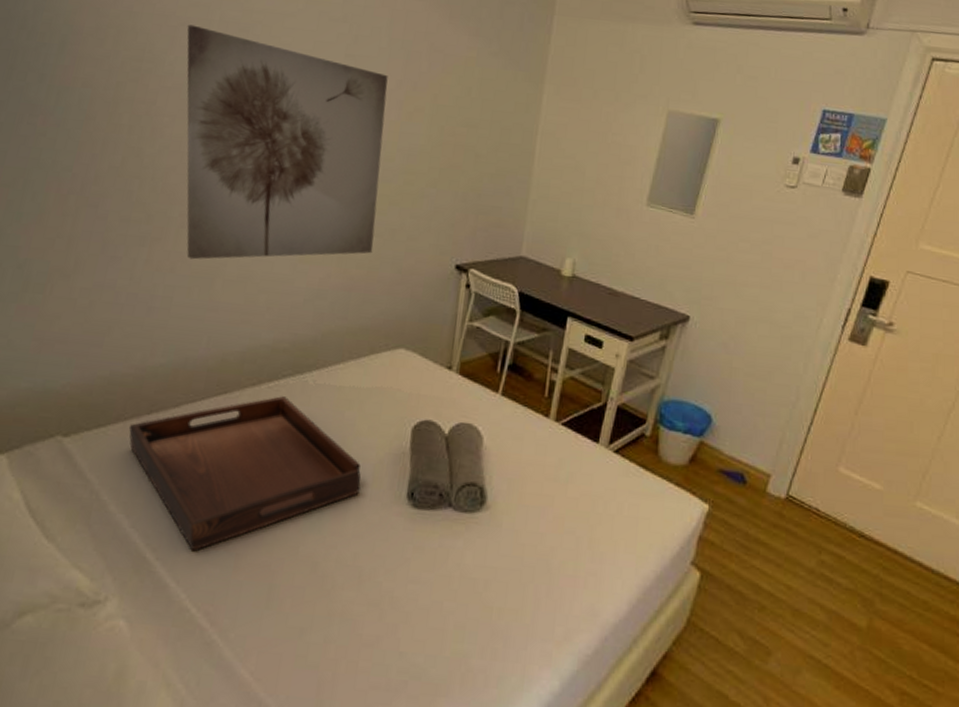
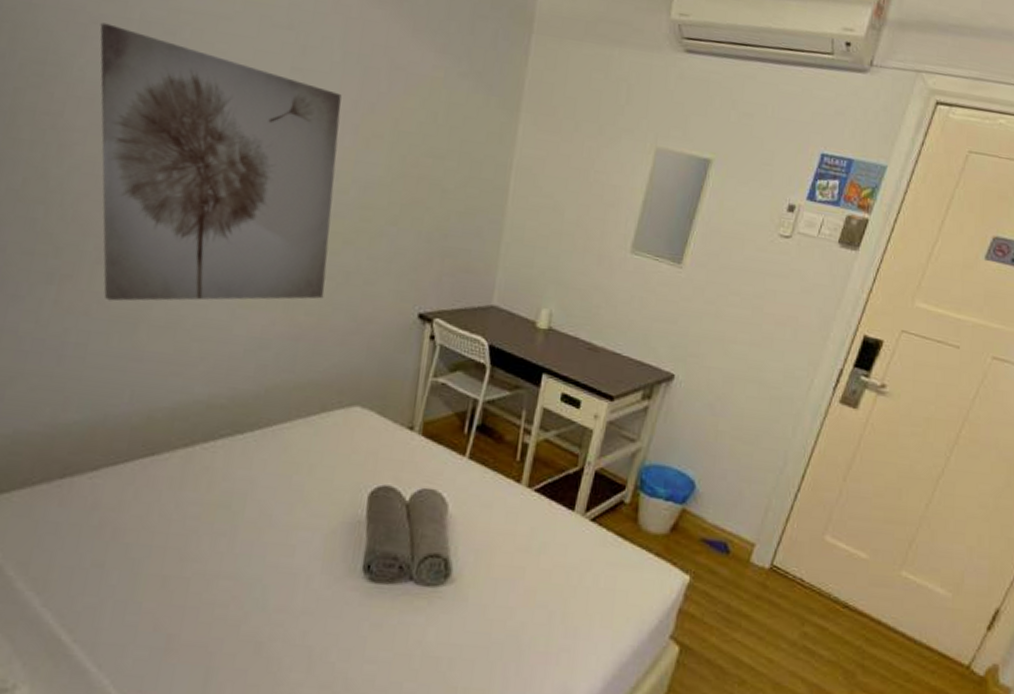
serving tray: present [128,396,361,552] -> none [37,458,311,633]

